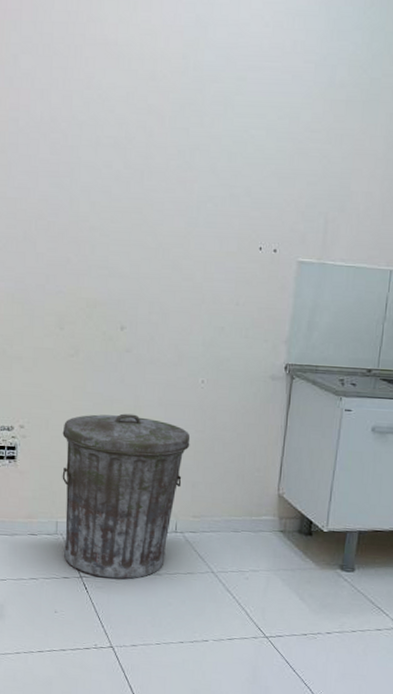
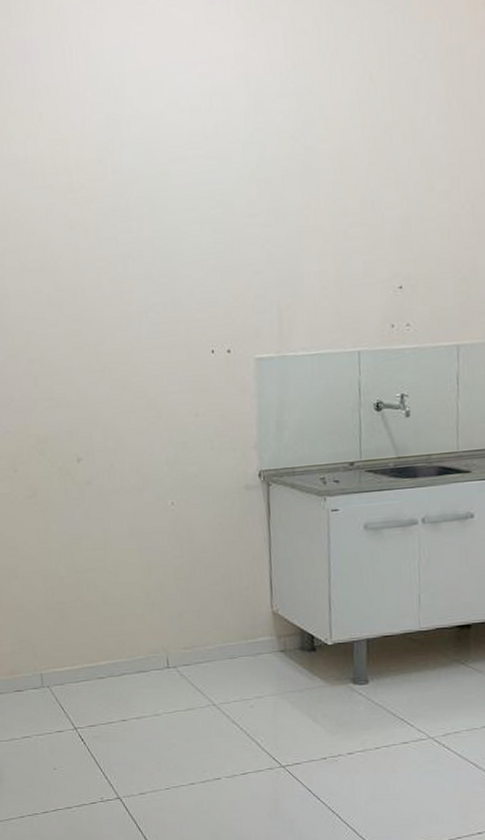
trash can: present [62,413,191,579] -> none [33,549,170,726]

